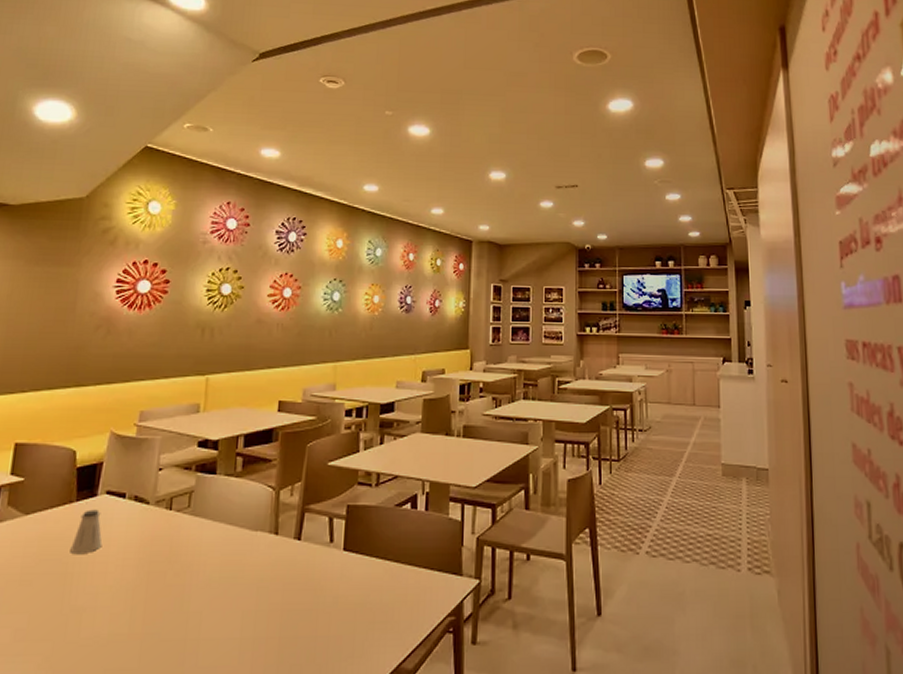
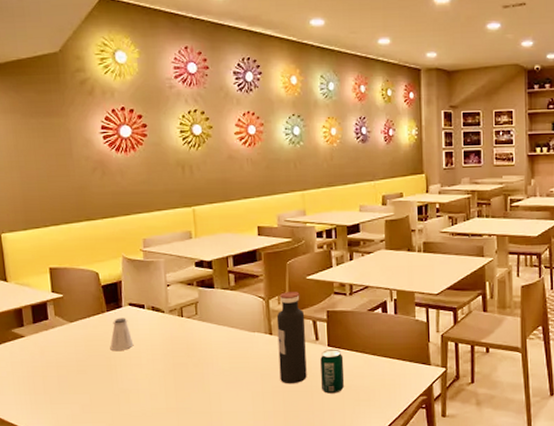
water bottle: none [280,481,321,601] -> present [276,292,307,384]
beverage can: none [329,553,361,613] -> present [320,348,345,394]

